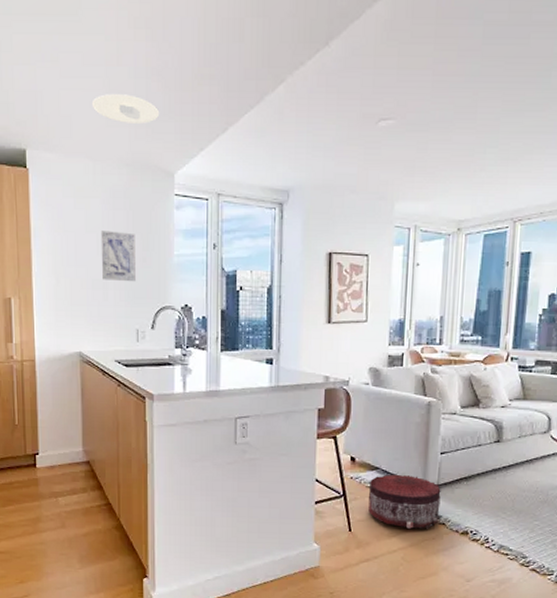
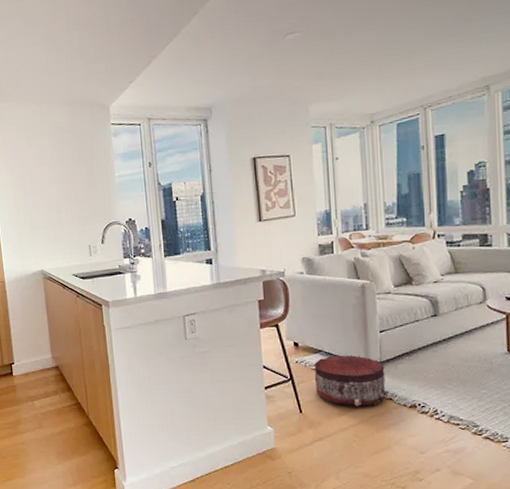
recessed light: present [91,94,160,124] -> none [34,44,92,69]
wall art: present [100,230,136,282] -> none [51,161,84,206]

